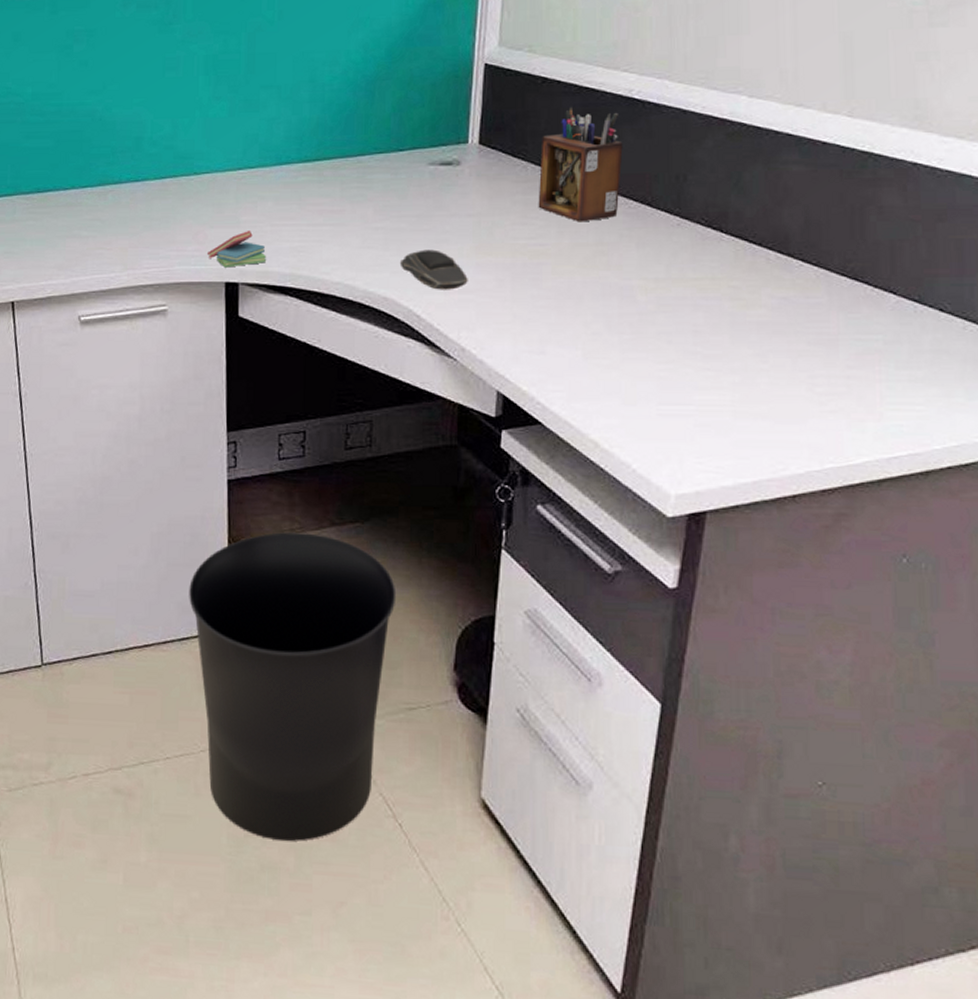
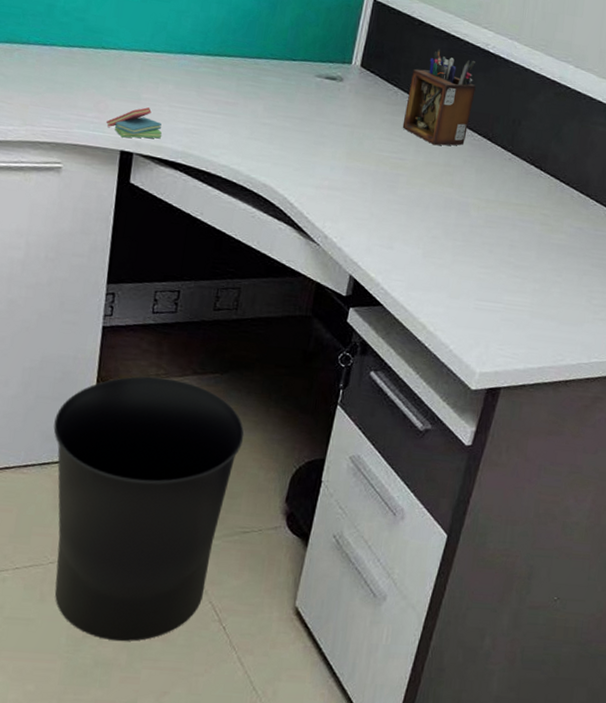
computer mouse: present [399,249,468,290] -> none [280,148,338,186]

